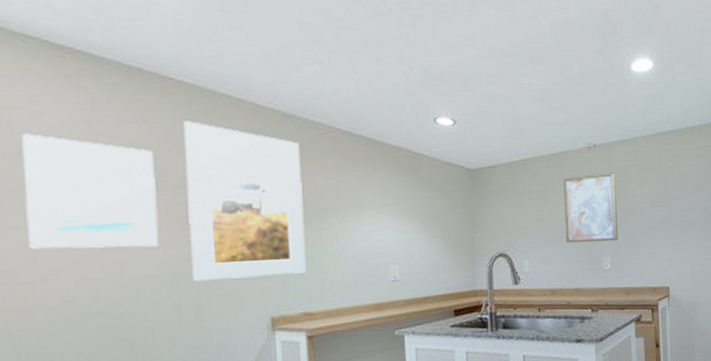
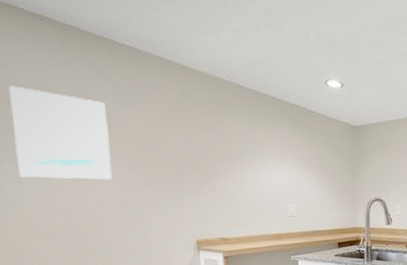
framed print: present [183,121,306,282] -> none [127,78,223,209]

